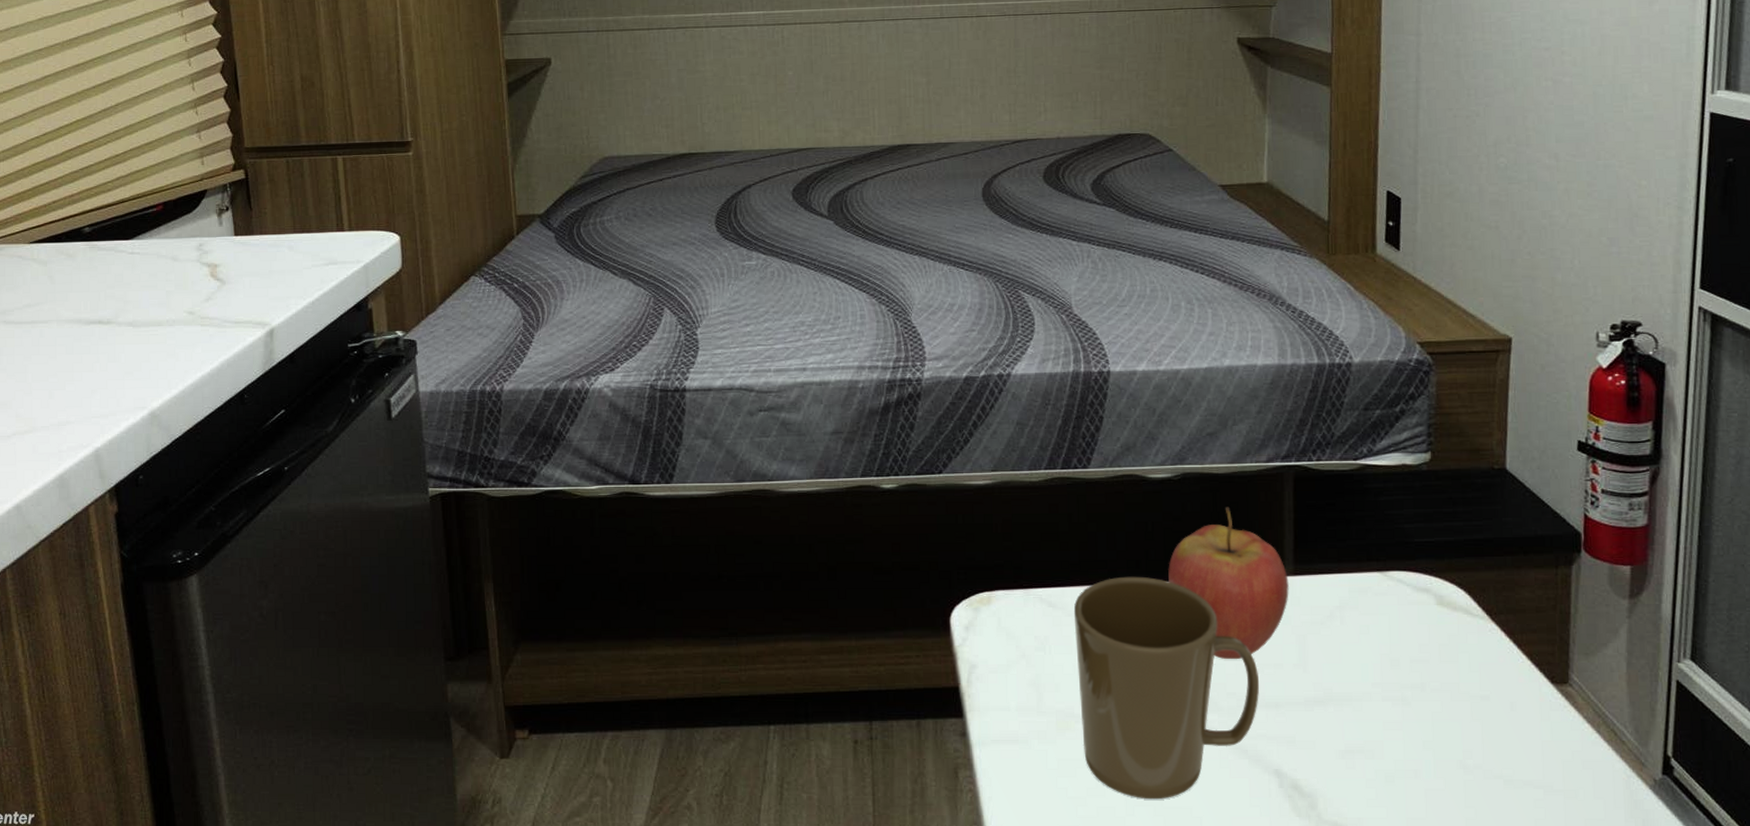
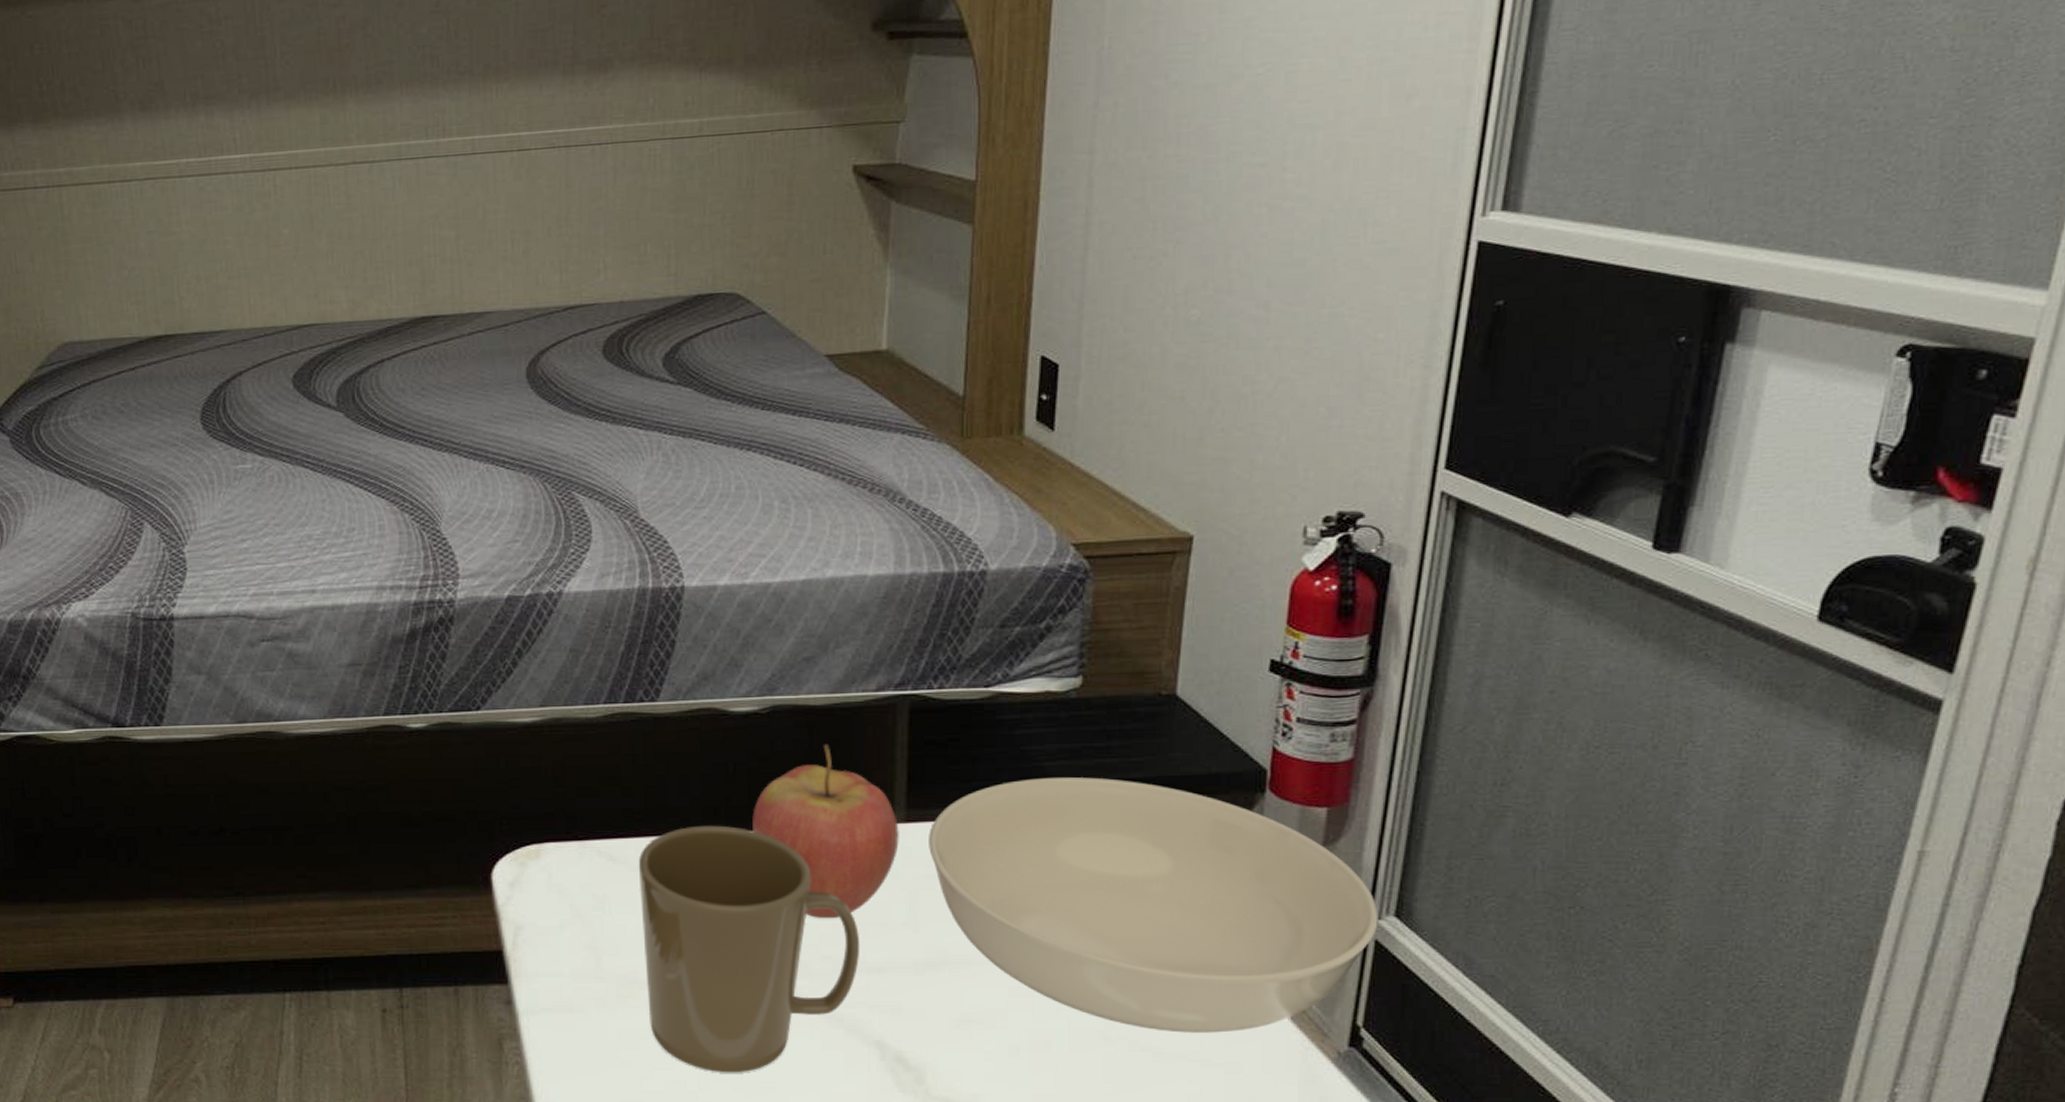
bowl: none [1313,538,1678,762] -> present [929,777,1379,1033]

